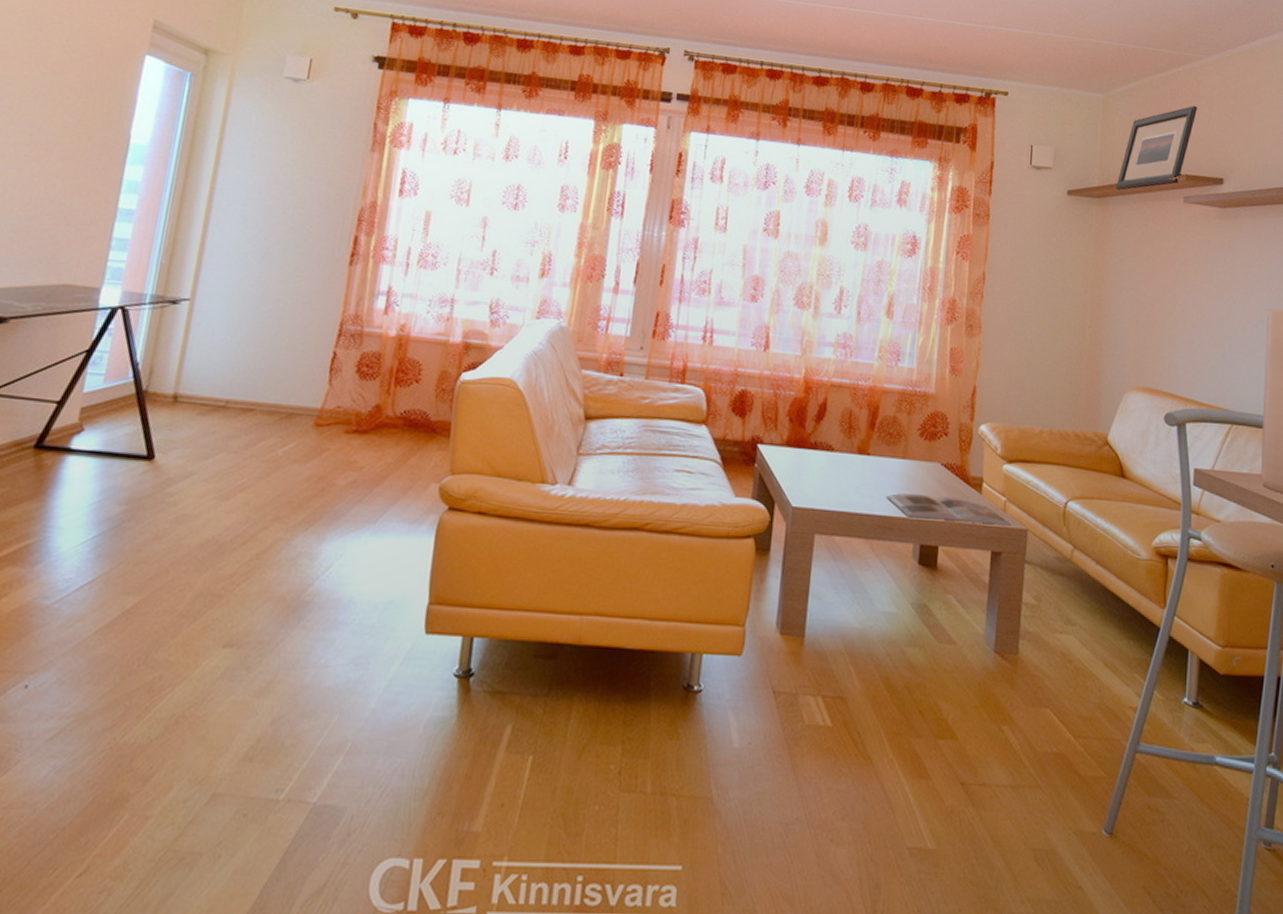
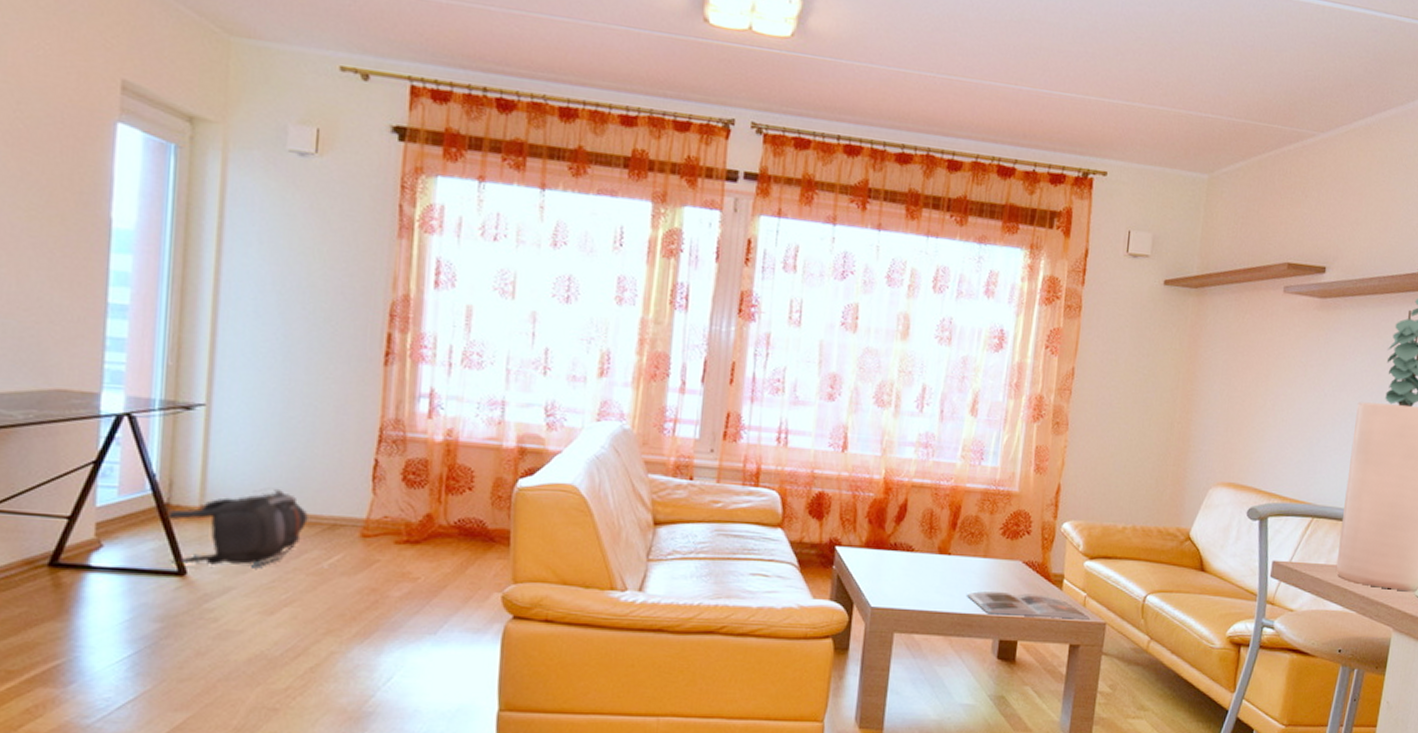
backpack: none [142,377,269,454] -> present [166,488,308,569]
picture frame: present [1116,106,1198,190] -> none [1214,188,1306,280]

